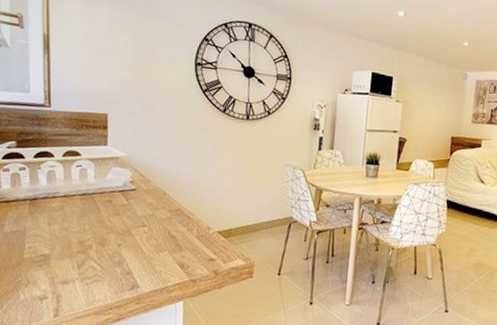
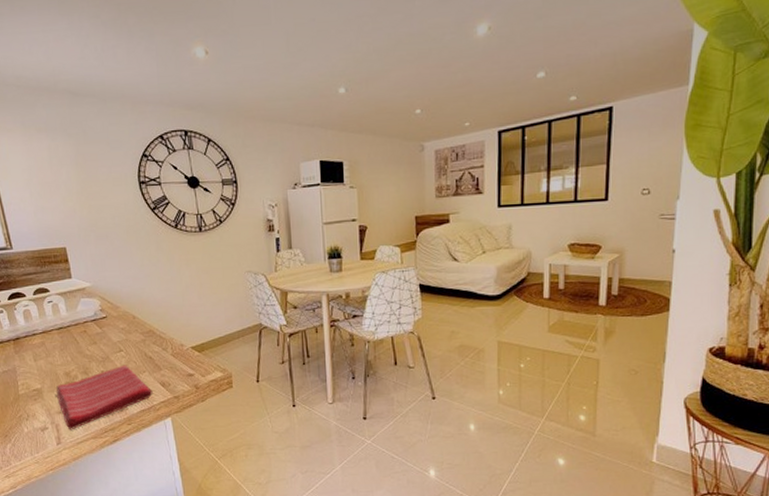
dish towel: none [64,240,169,303] -> present [56,364,153,431]

